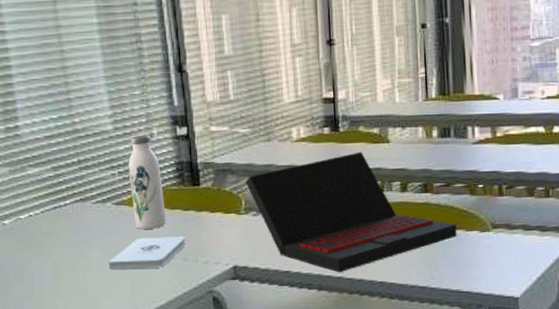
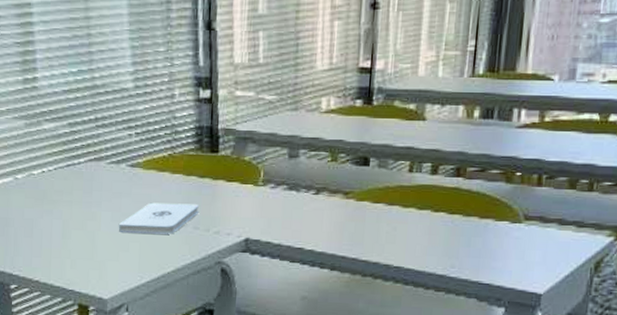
water bottle: present [128,135,167,229] -> none [146,96,181,194]
laptop: present [245,151,457,272] -> none [266,128,486,253]

